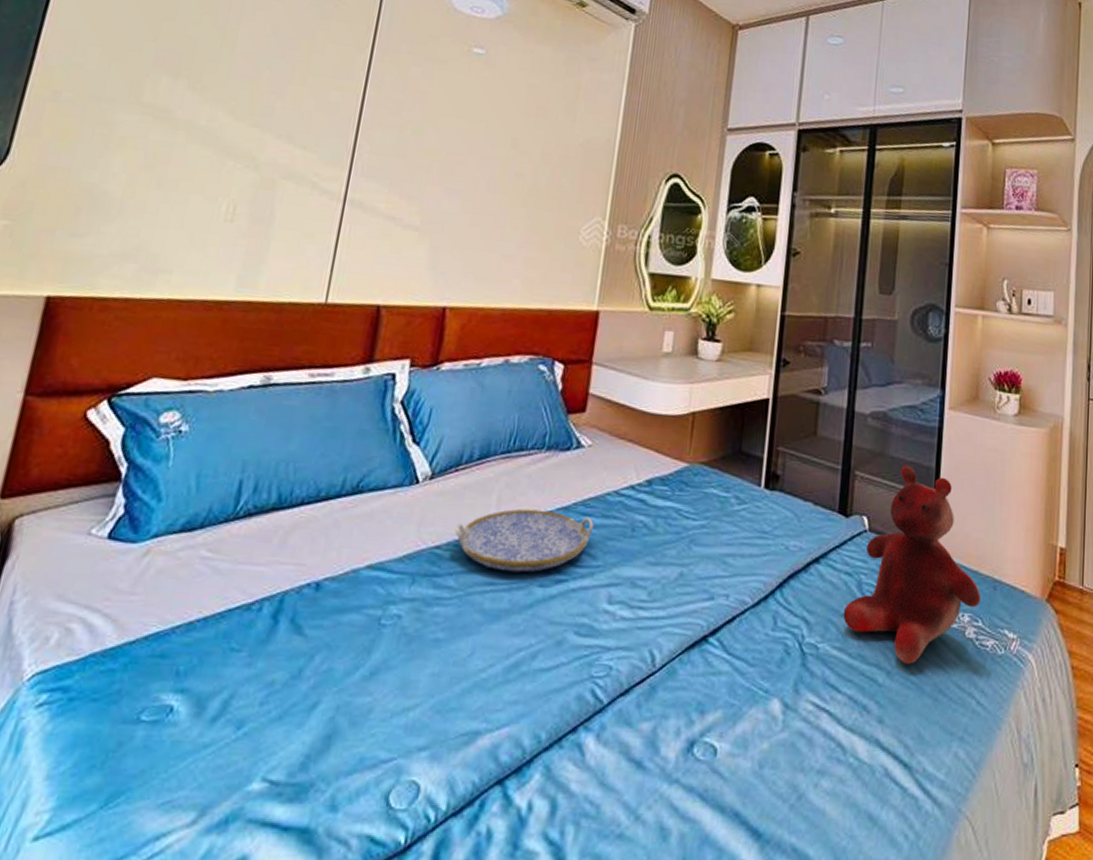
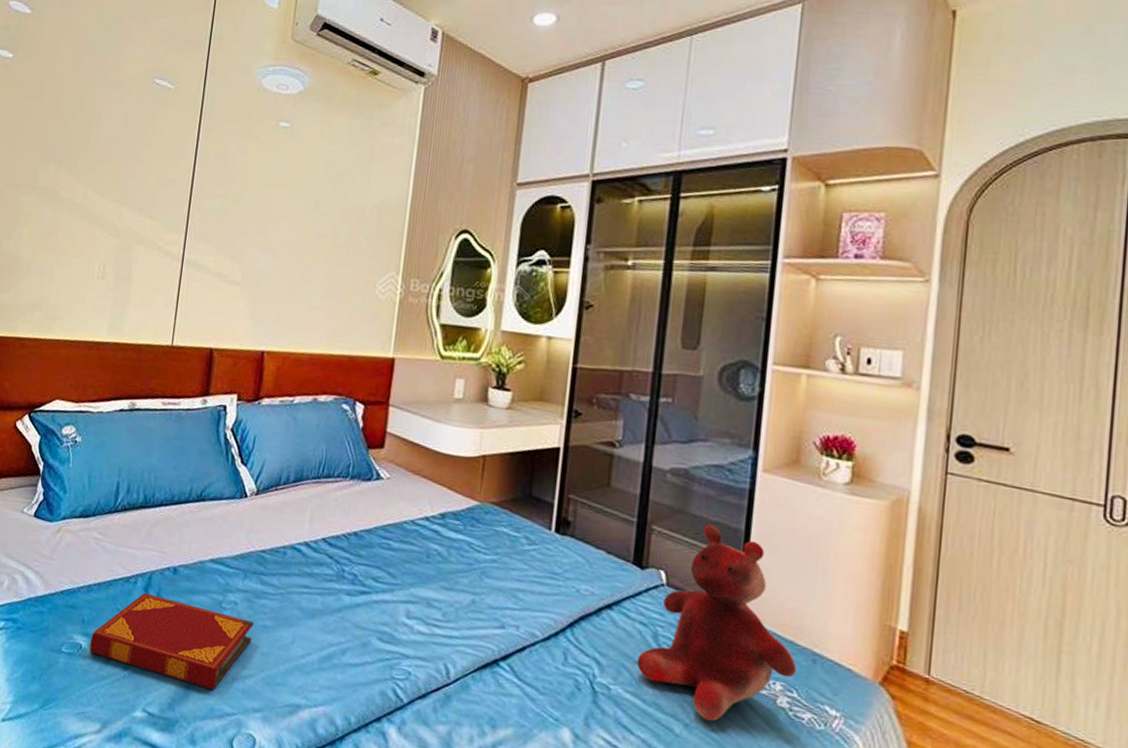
hardback book: none [185,620,423,734] -> present [89,592,254,691]
serving tray: present [454,508,594,573] -> none [276,527,393,582]

